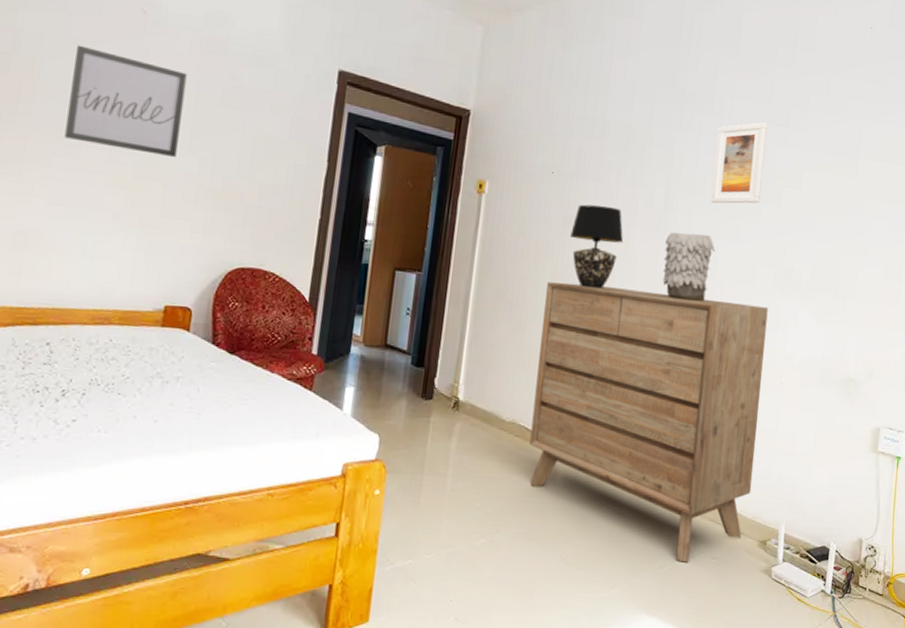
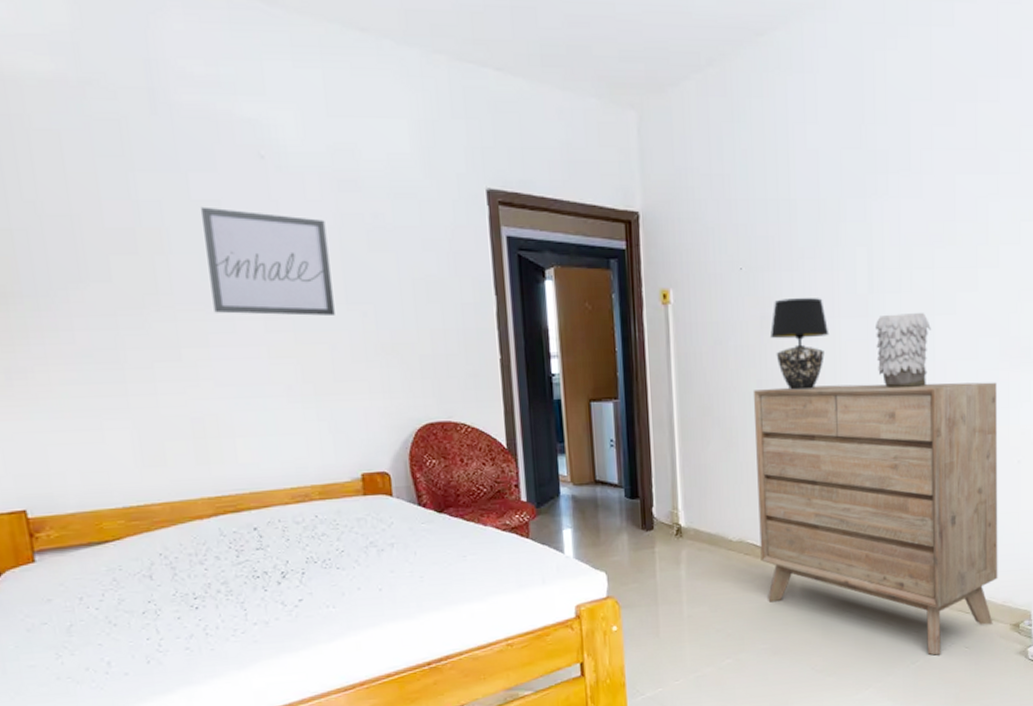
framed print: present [710,122,768,204] -> none [918,173,975,275]

